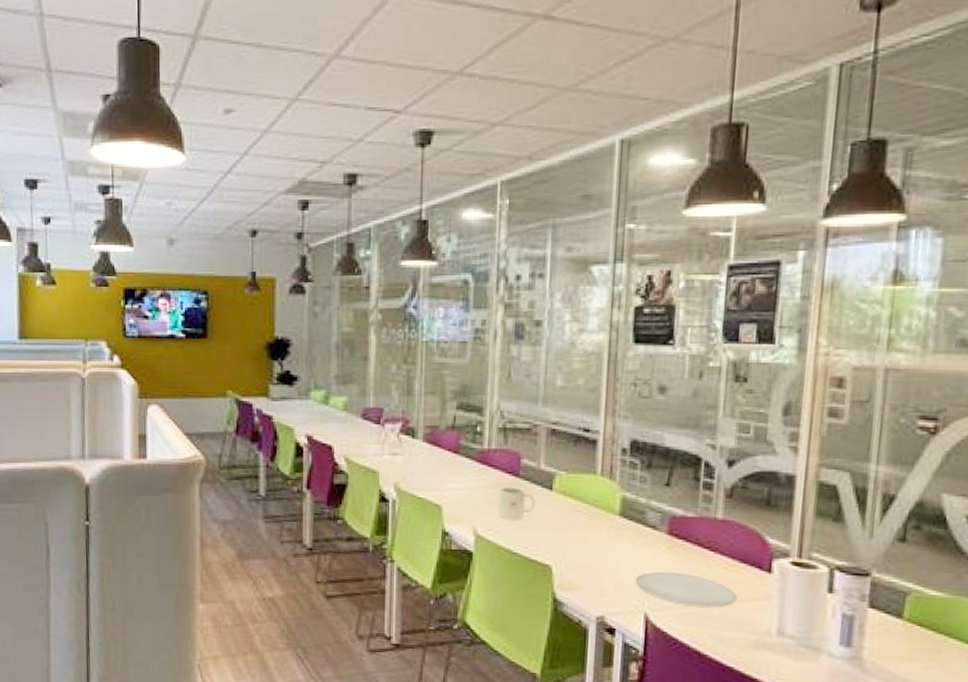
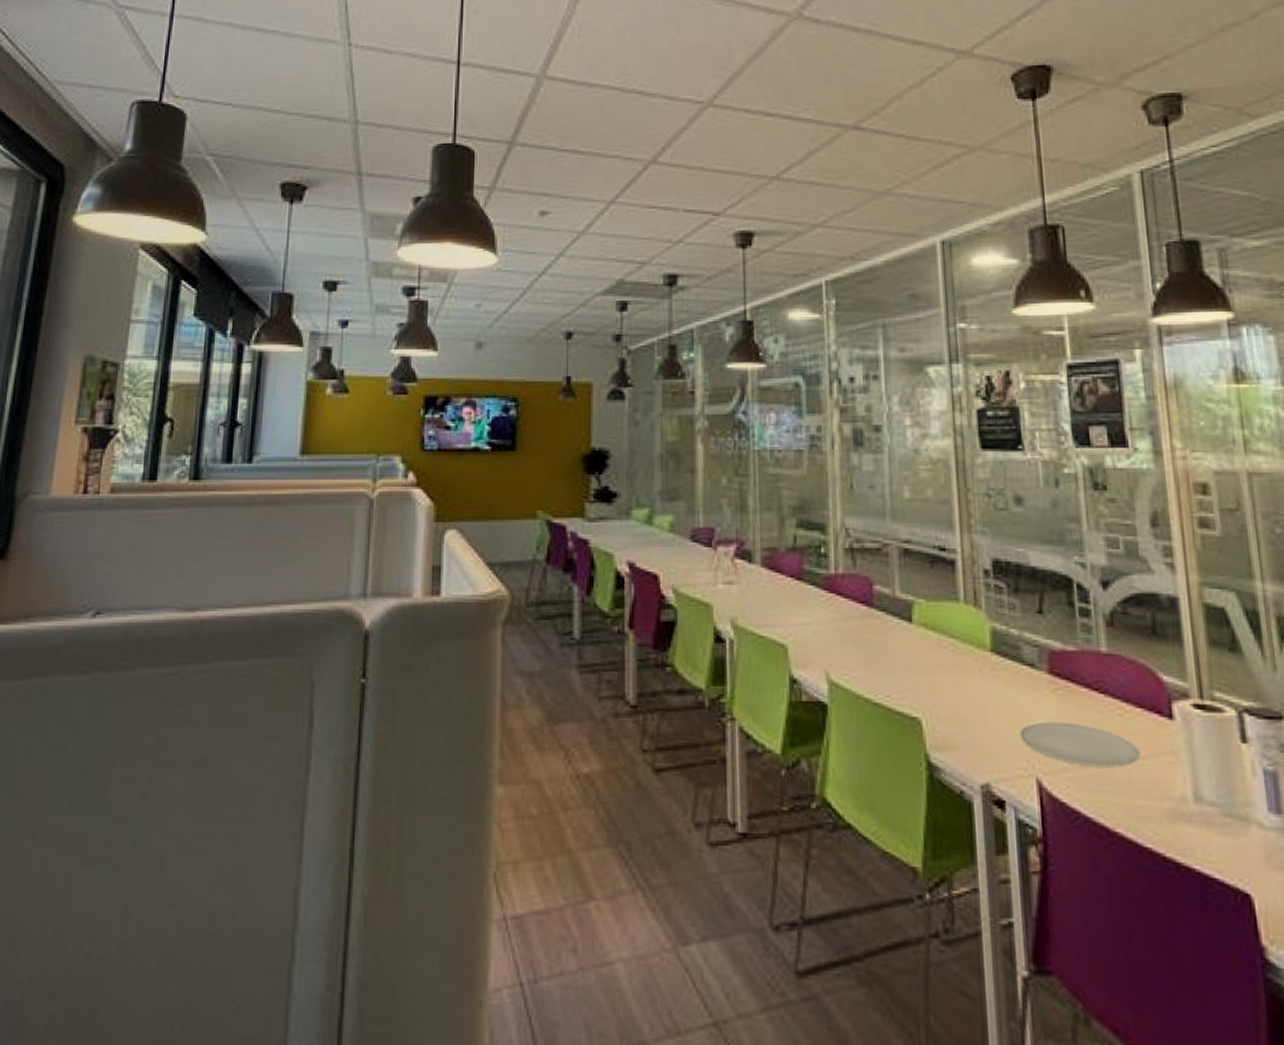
mug: present [498,487,535,521] -> none [851,619,894,662]

